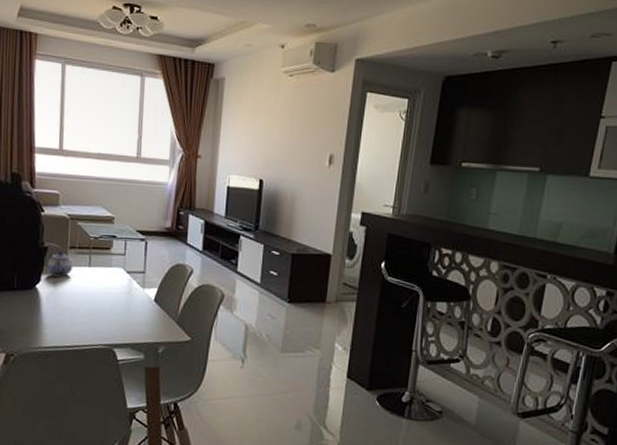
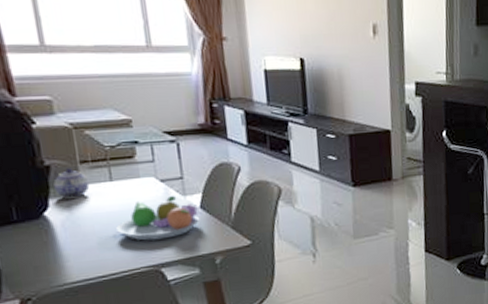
fruit bowl: none [86,287,152,323] -> present [116,196,199,241]

